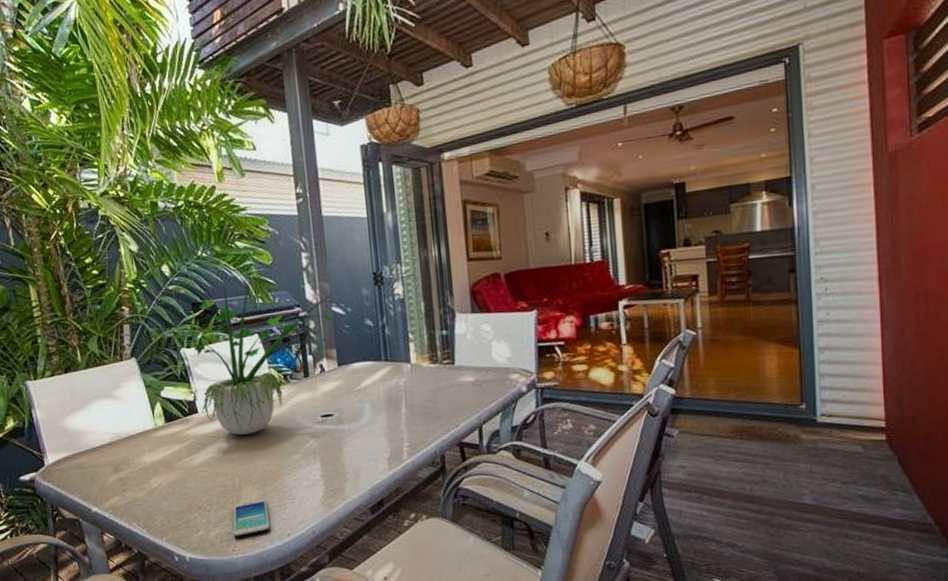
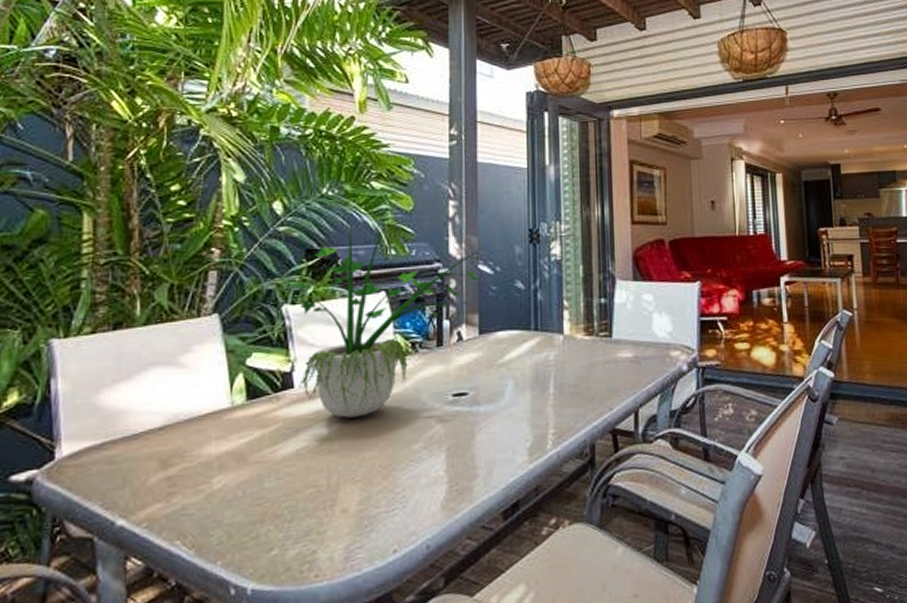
smartphone: present [233,498,271,539] -> none [320,502,372,559]

